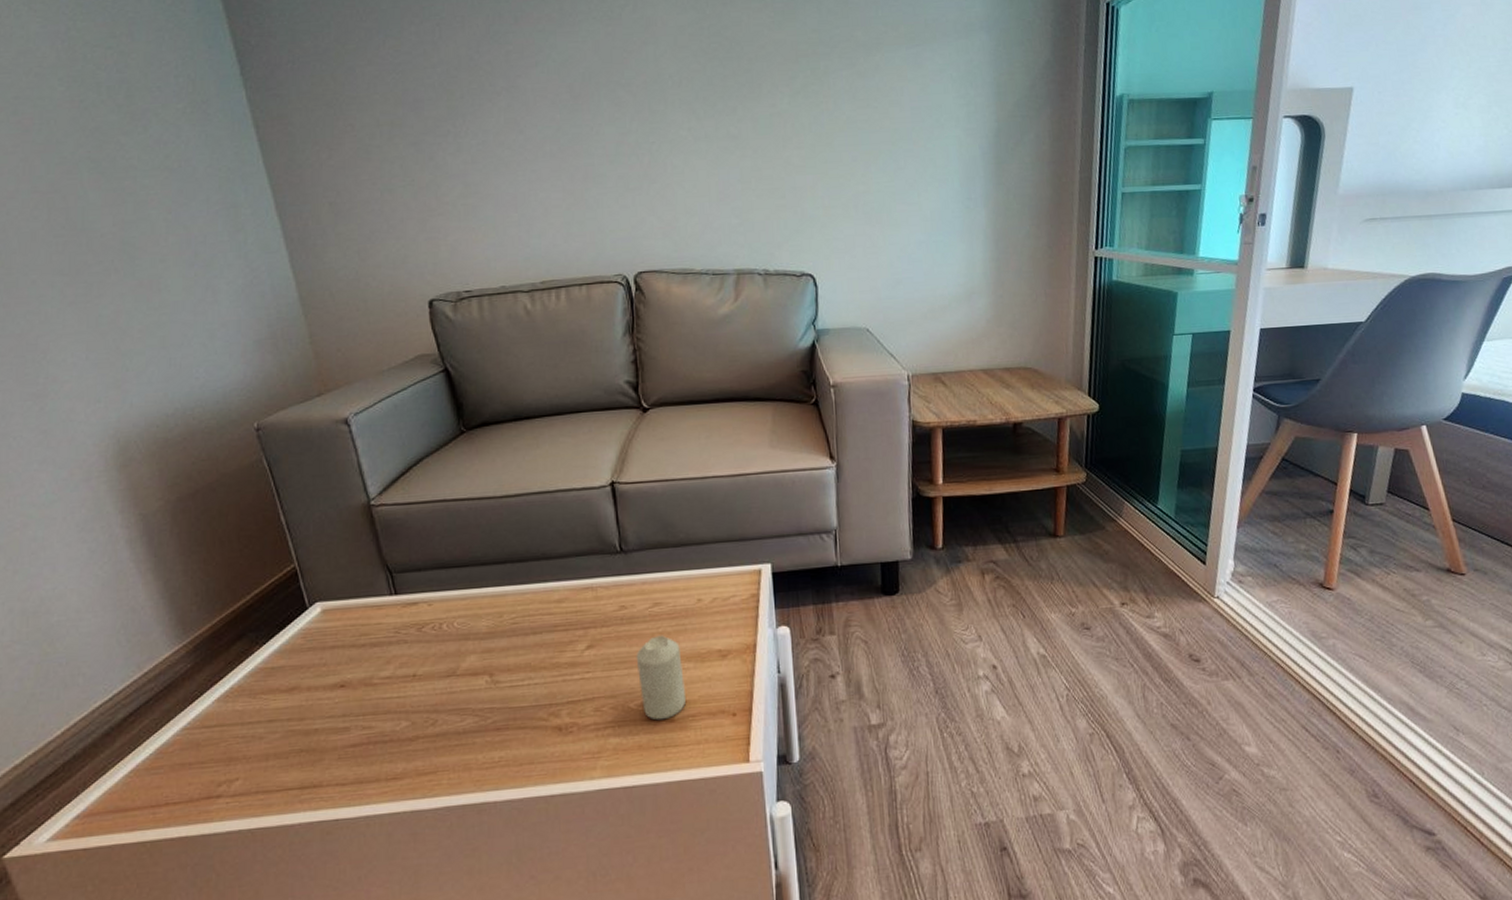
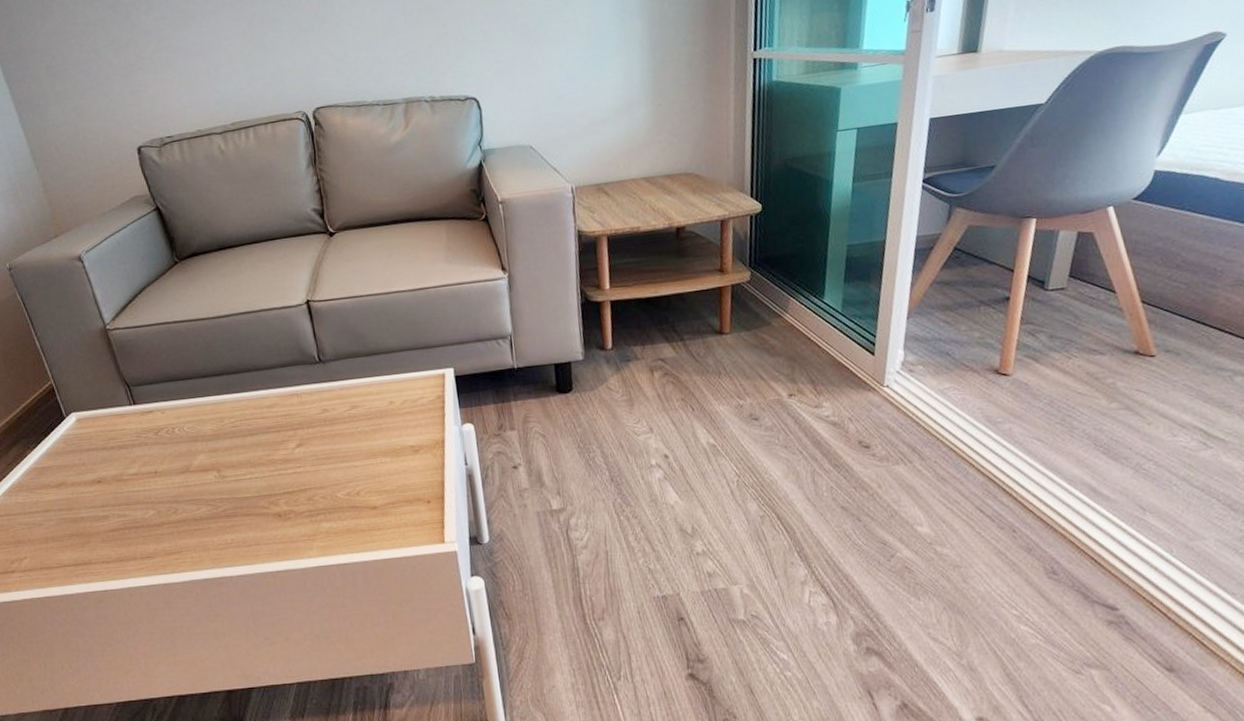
candle: present [636,635,686,721] -> none [339,434,386,508]

